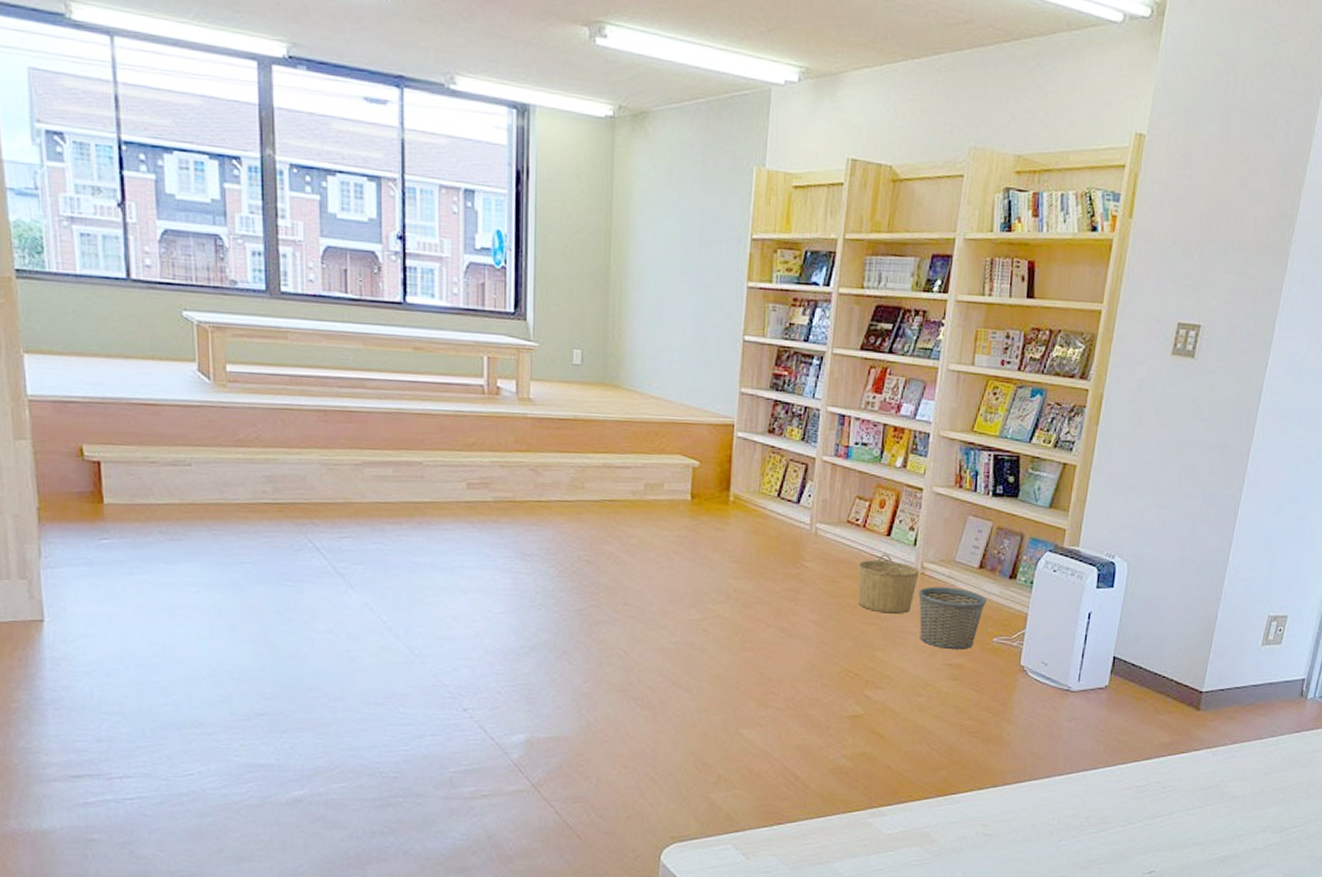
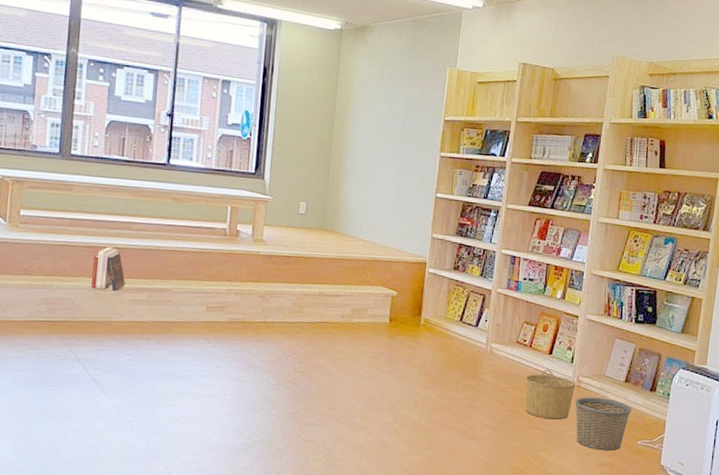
books: none [322,410,365,465] -> present [91,247,125,291]

